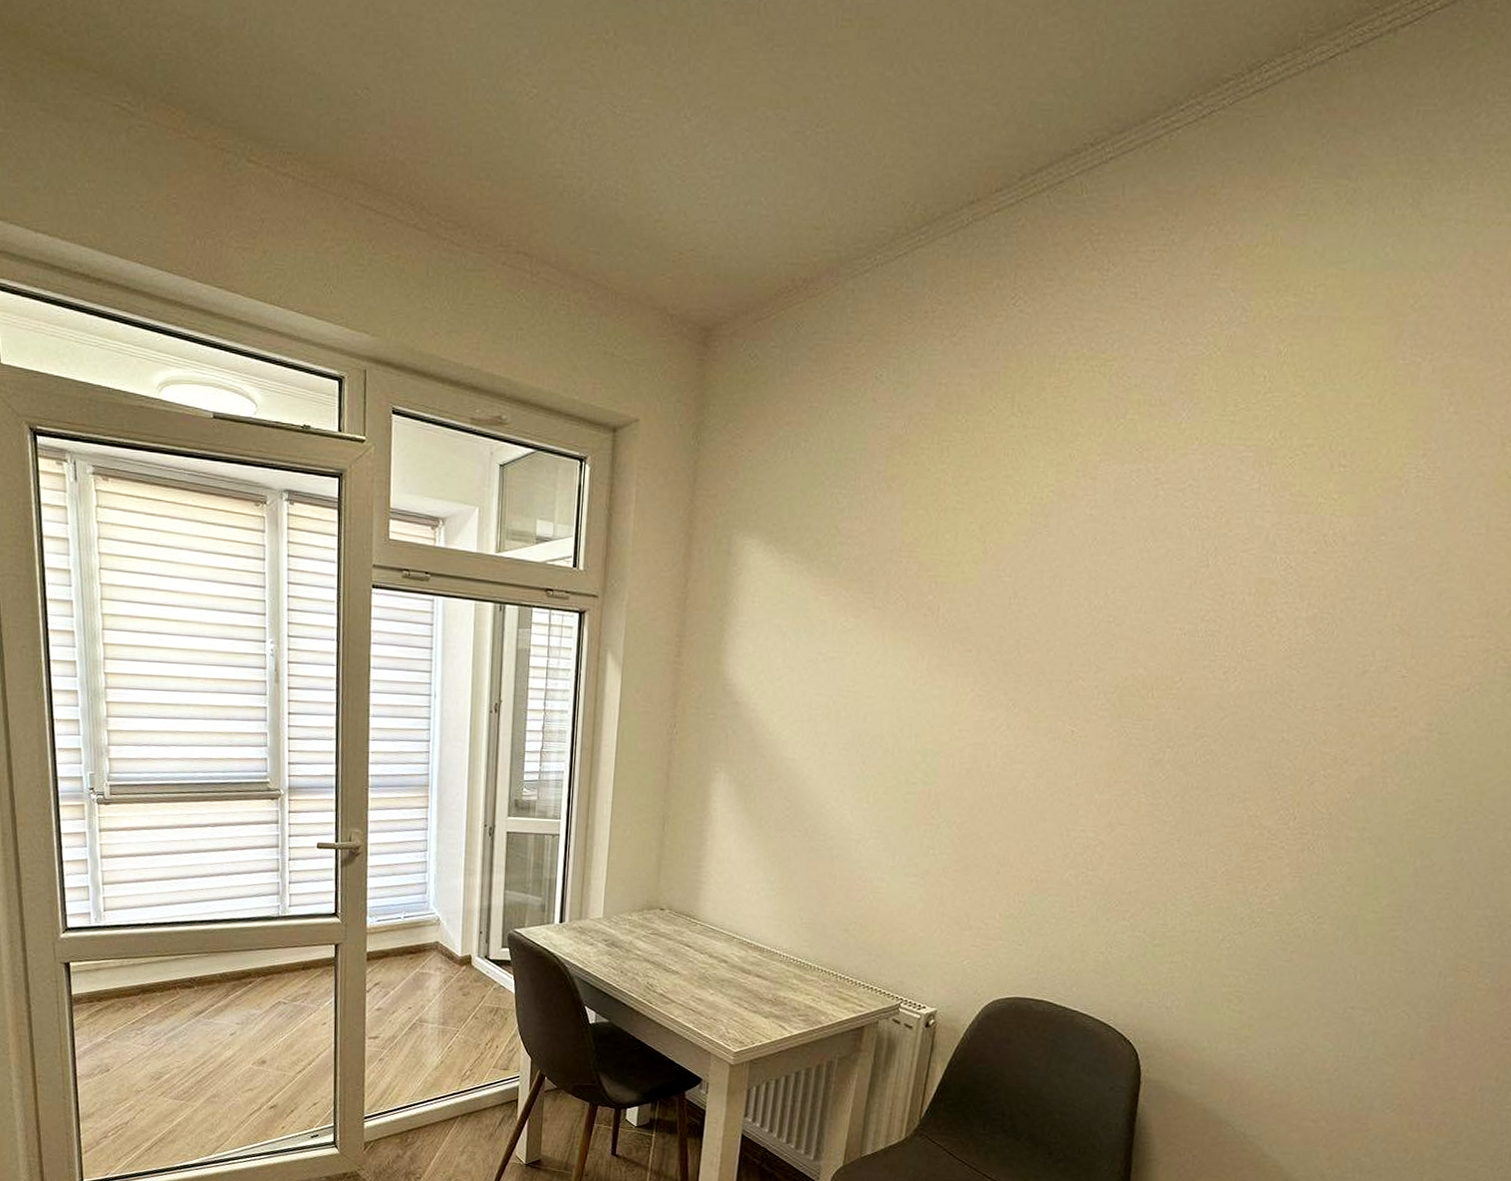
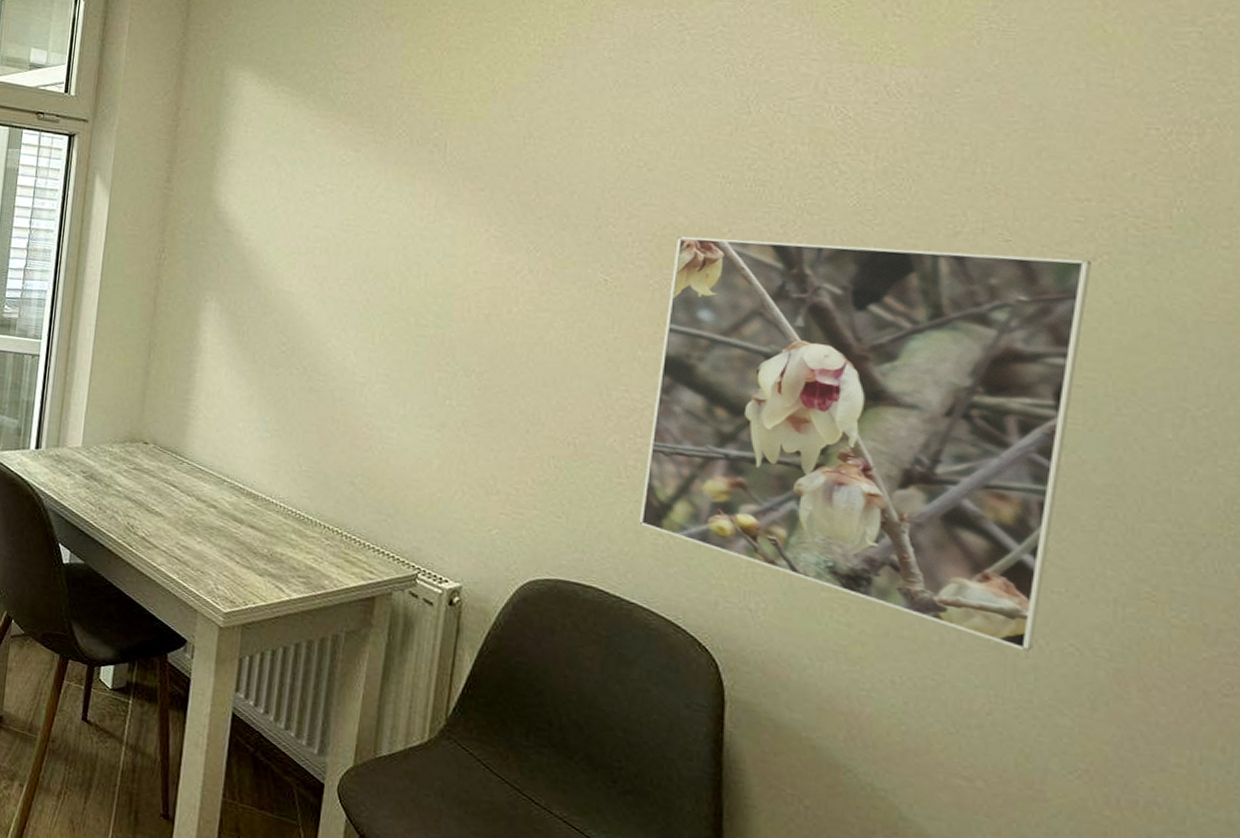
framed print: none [1085,686,1466,1019] -> present [639,236,1091,651]

